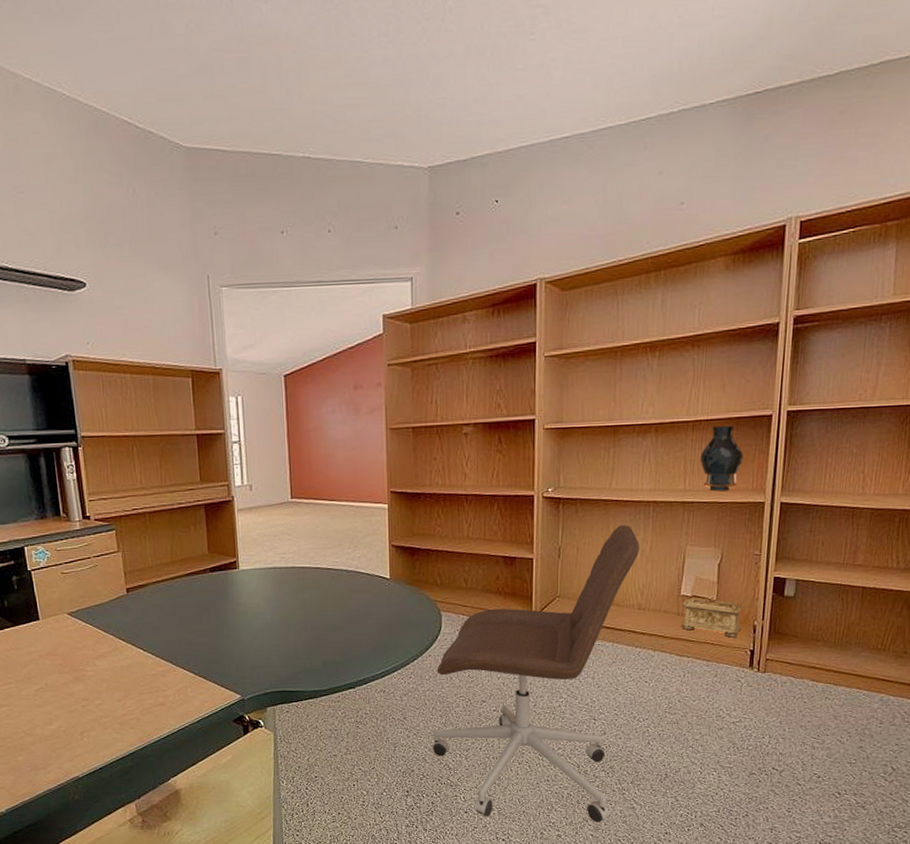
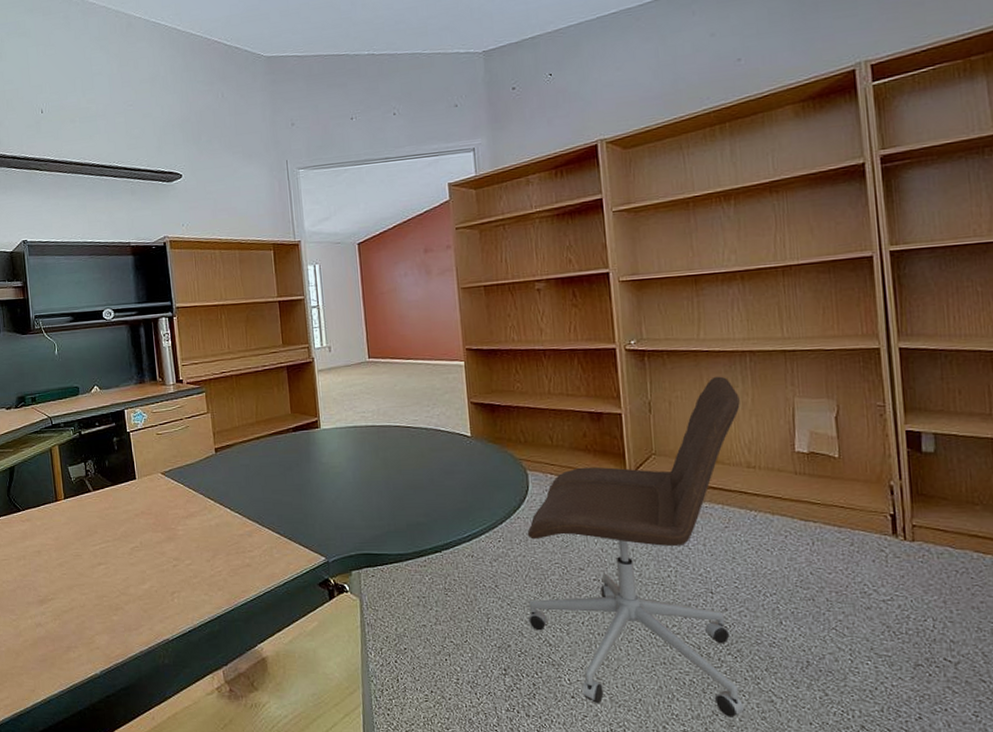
decorative box: present [681,597,742,638] -> none [799,454,876,500]
vase: present [700,425,743,492] -> none [796,269,846,339]

